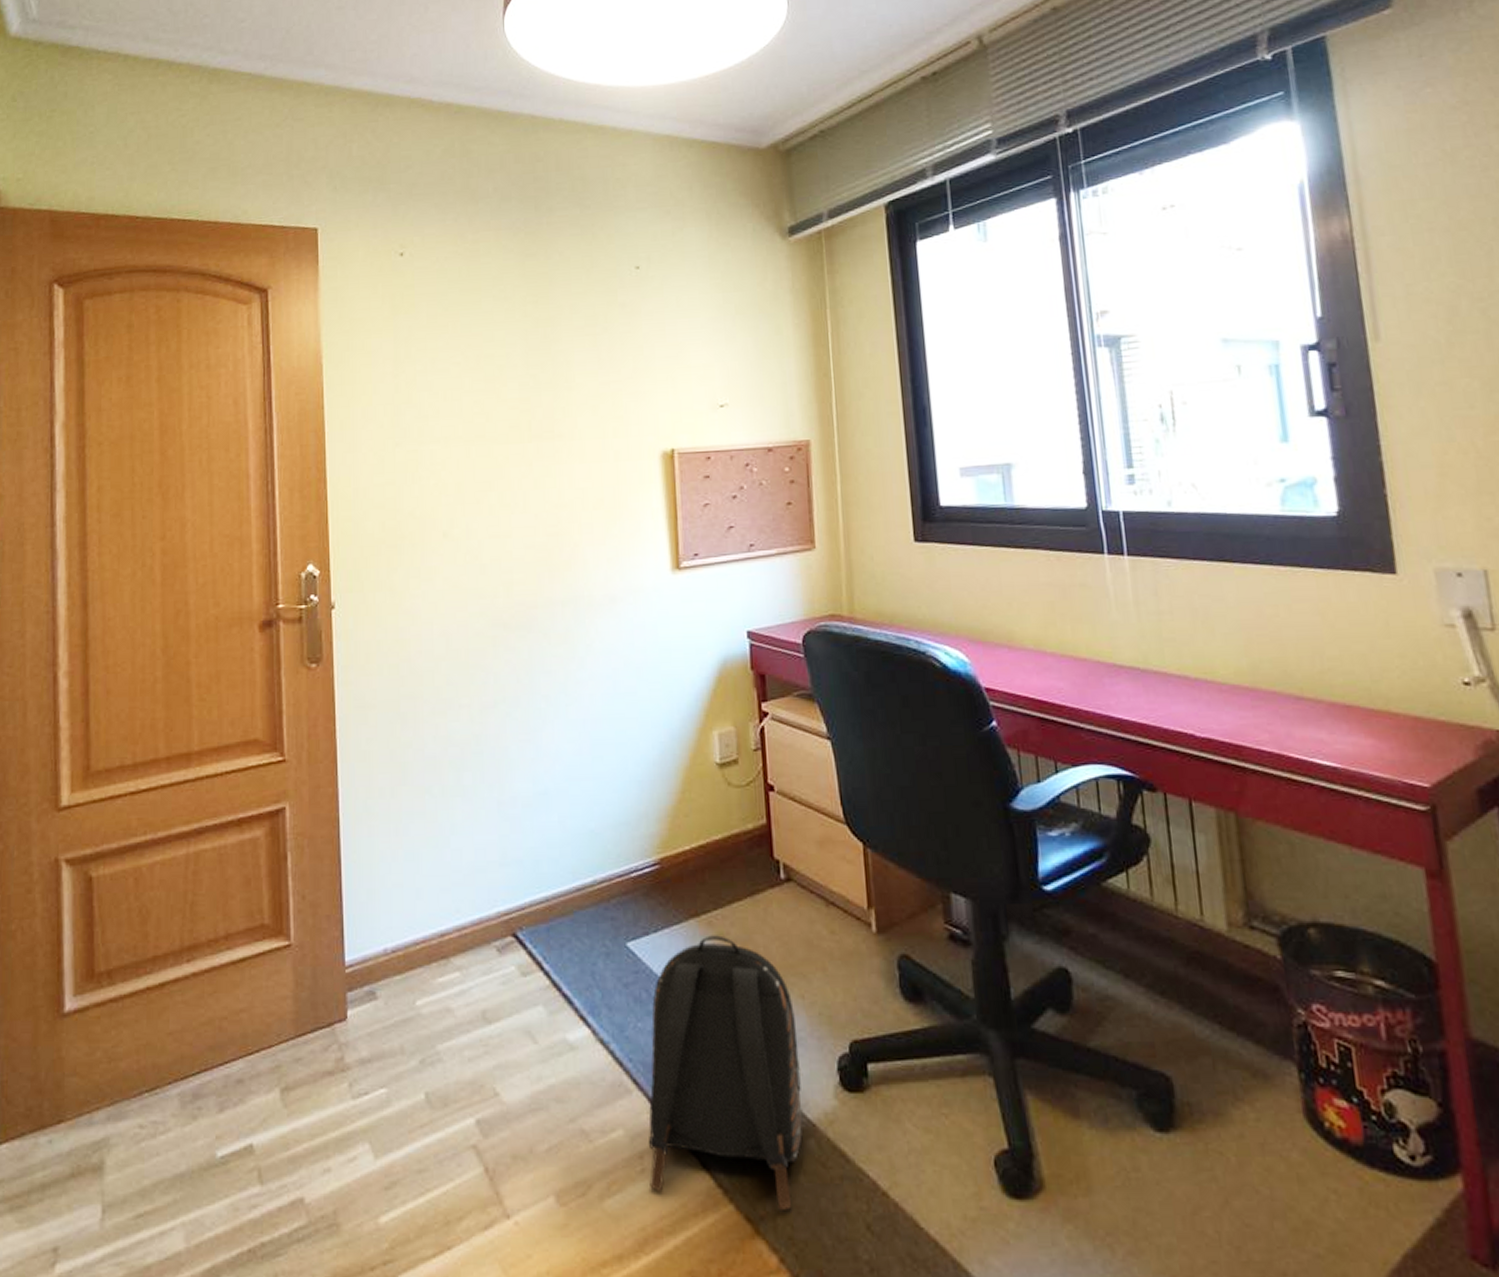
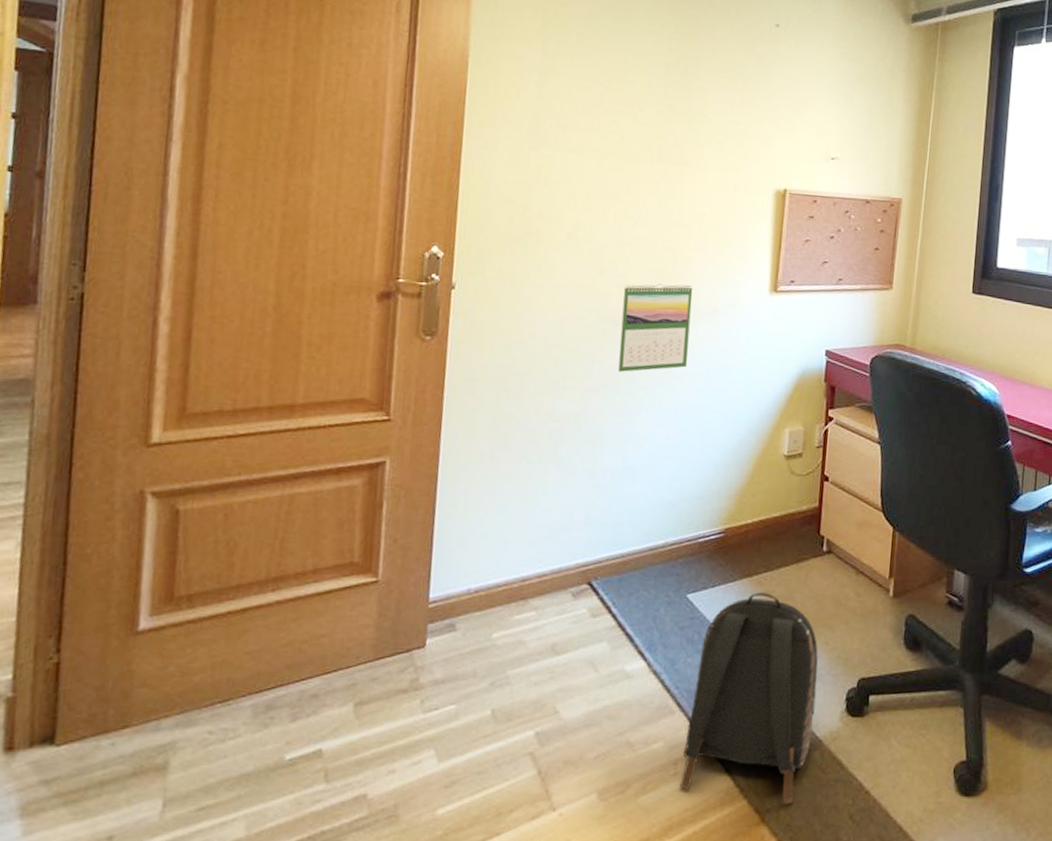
calendar: none [509,573,591,682] -> present [618,283,693,372]

